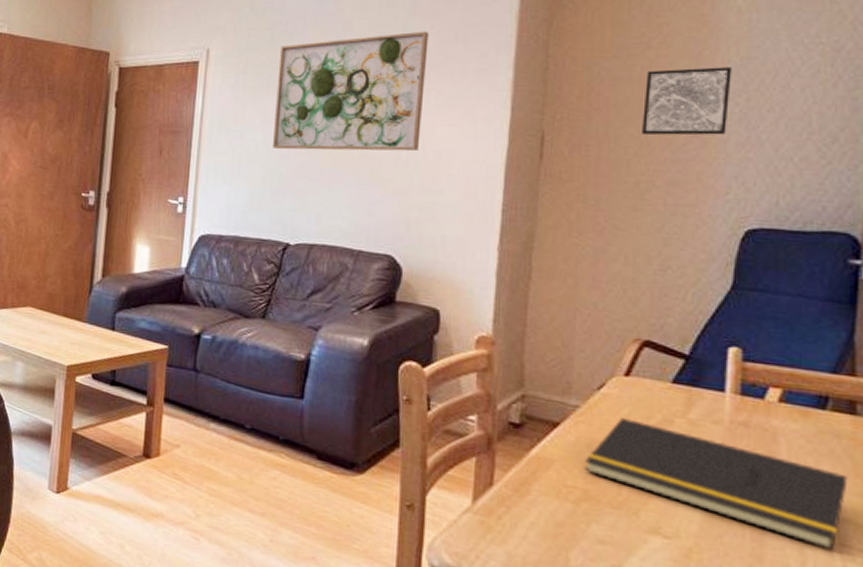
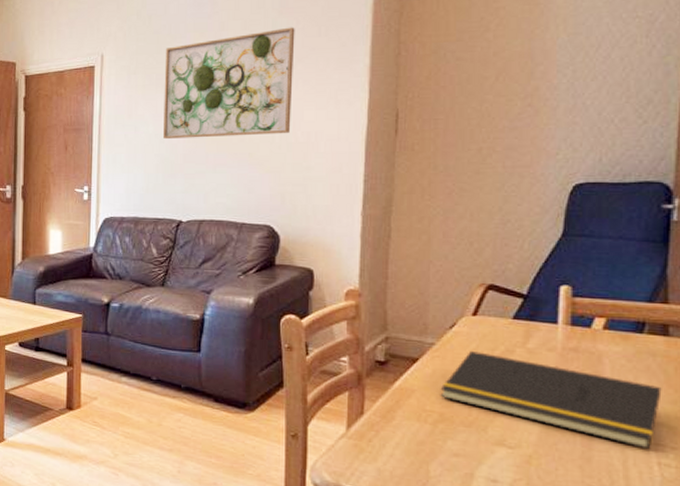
wall art: present [641,67,732,136] -> none [482,43,560,108]

